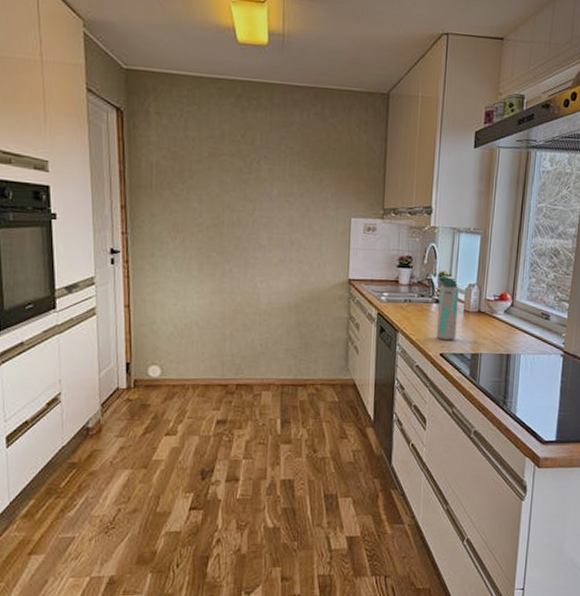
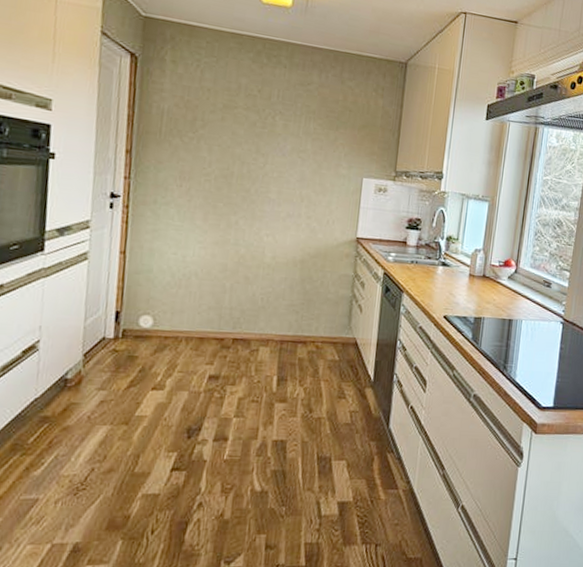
water bottle: present [436,276,459,340] -> none [440,240,465,303]

